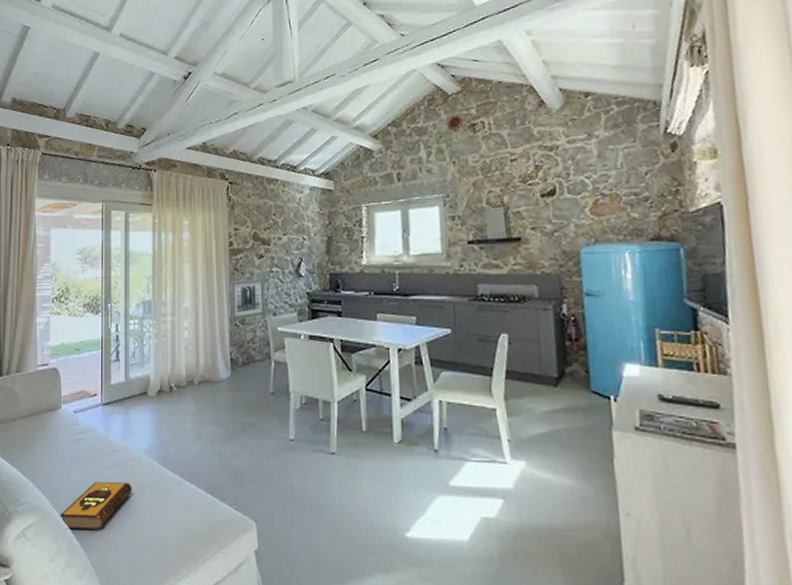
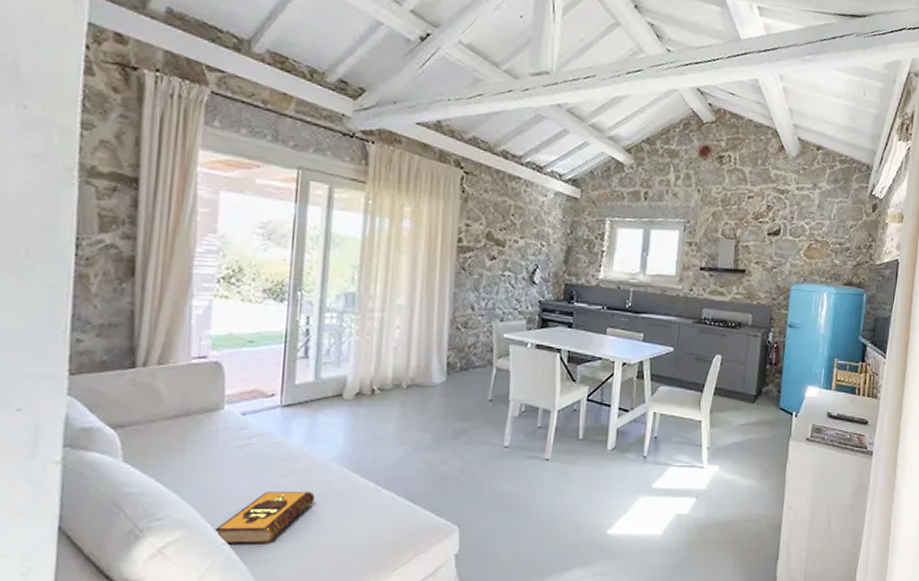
wall art: present [231,279,265,320] -> none [453,281,494,322]

